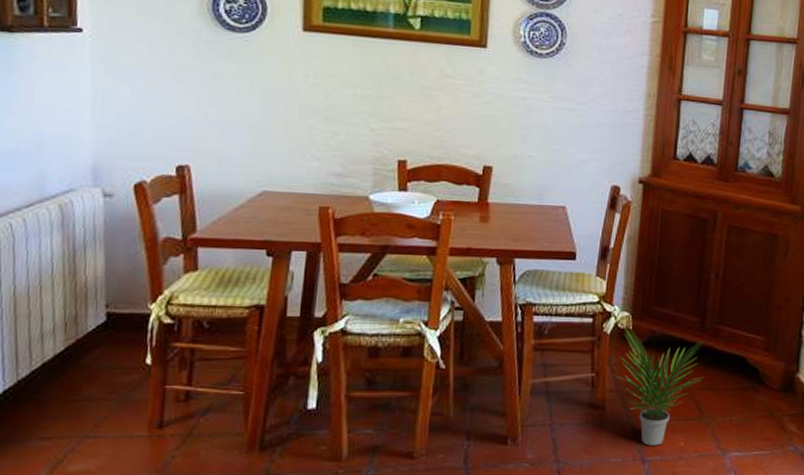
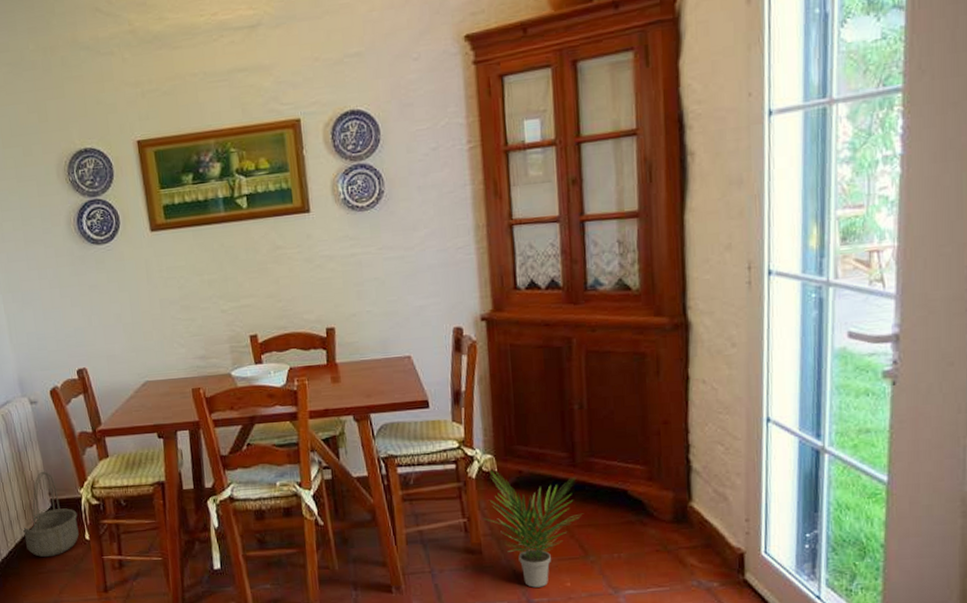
basket: none [55,277,141,382] -> present [21,471,79,558]

